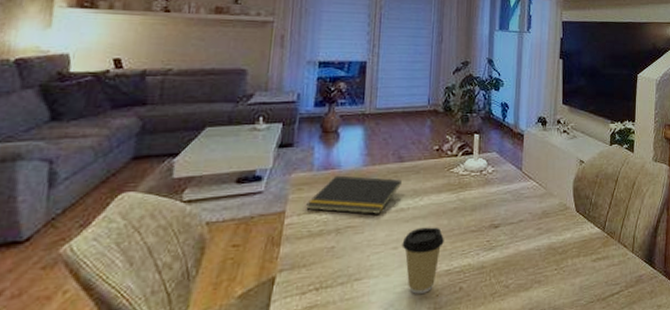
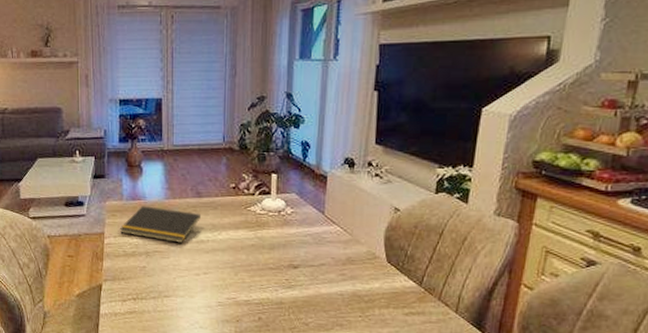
coffee cup: present [402,227,444,294] -> none [203,259,243,317]

